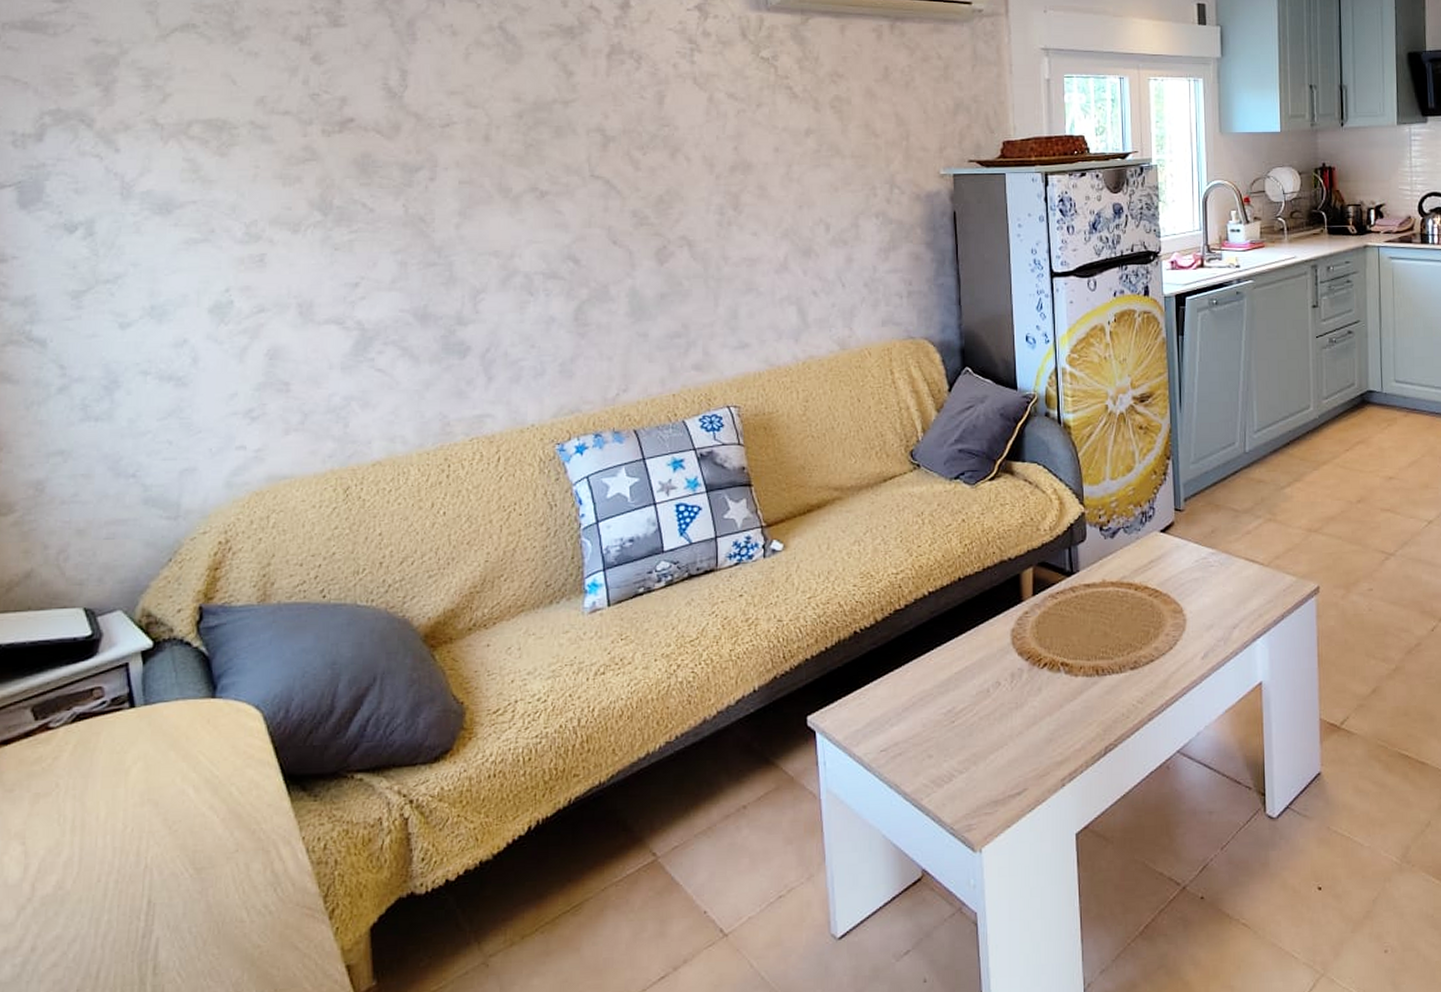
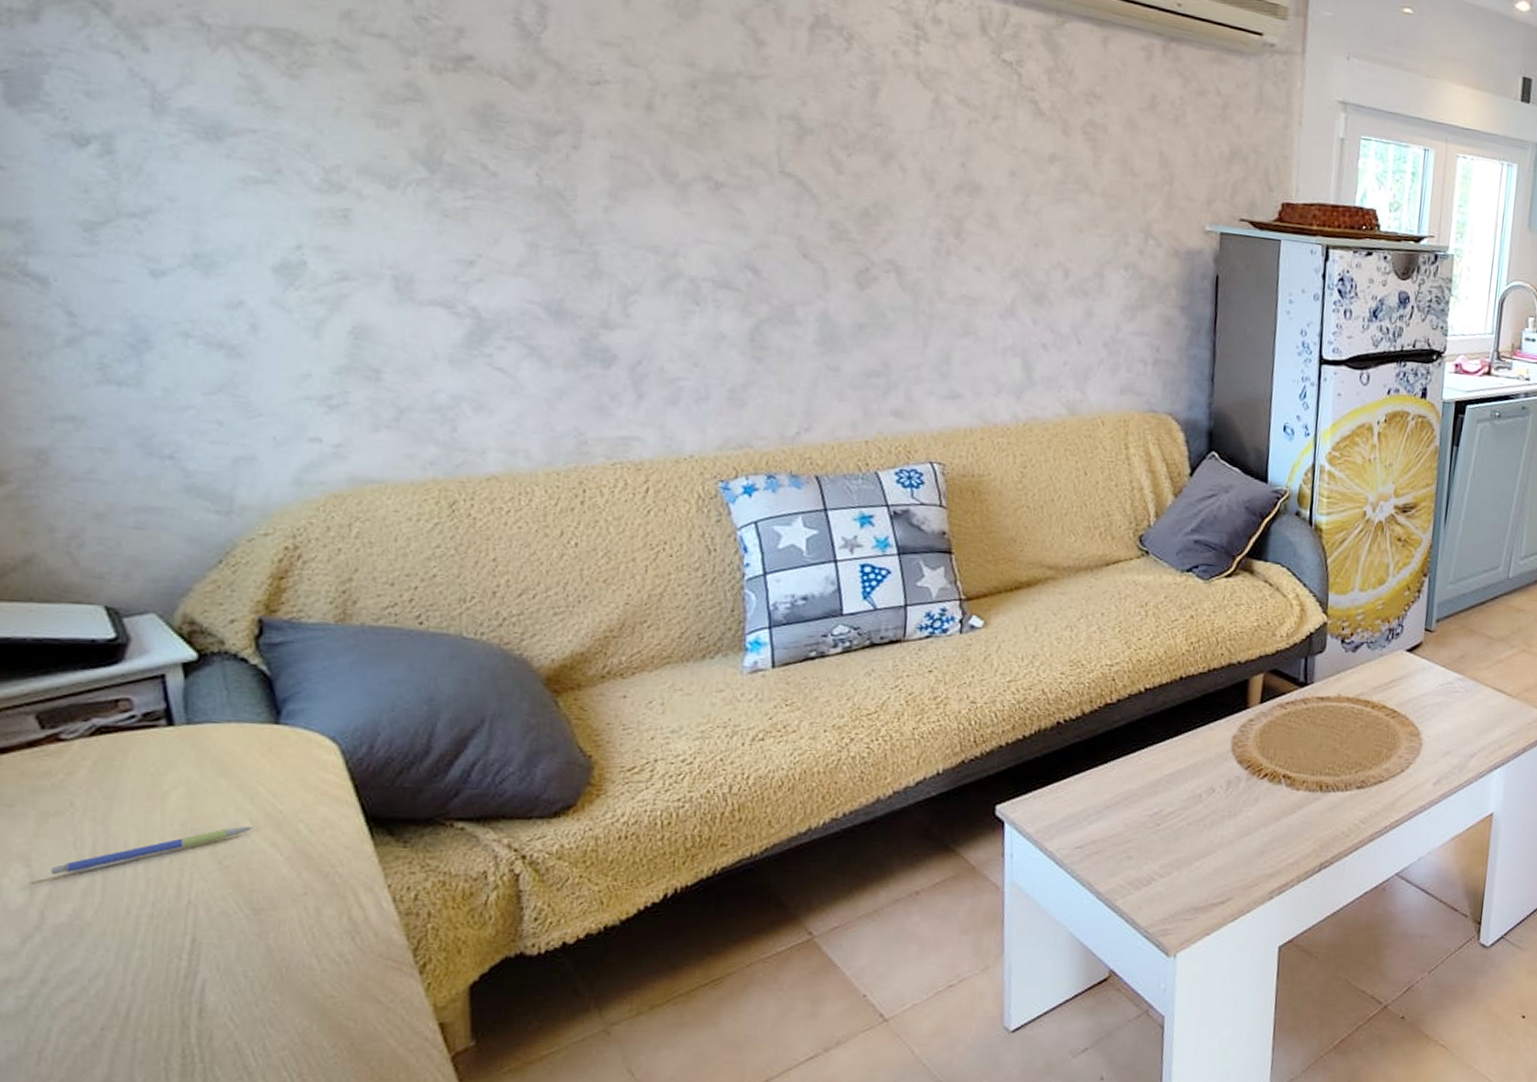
pen: none [40,792,196,850] -> present [50,826,254,875]

